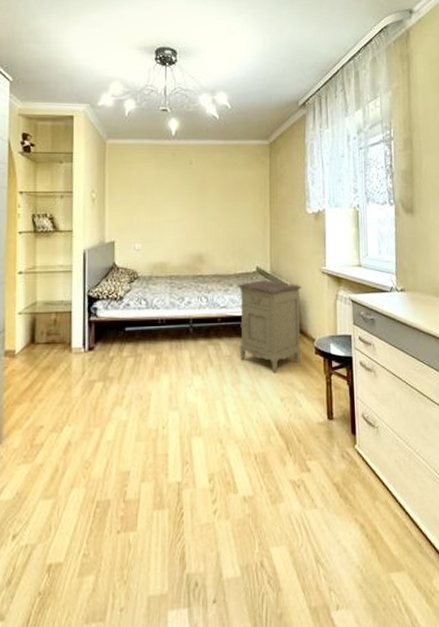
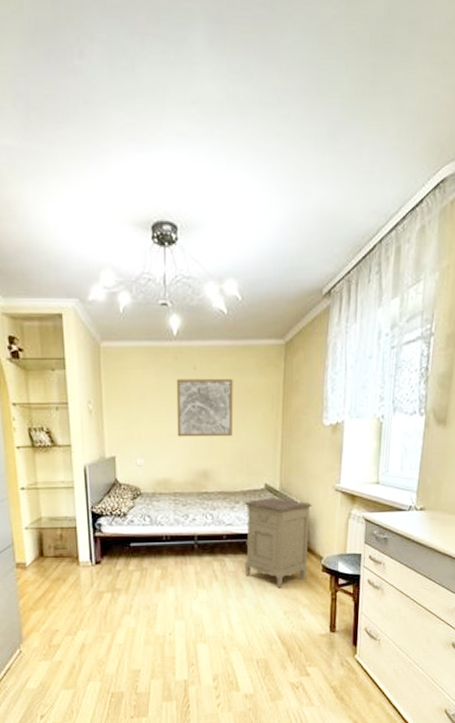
wall art: none [174,172,225,224] -> present [176,379,233,437]

